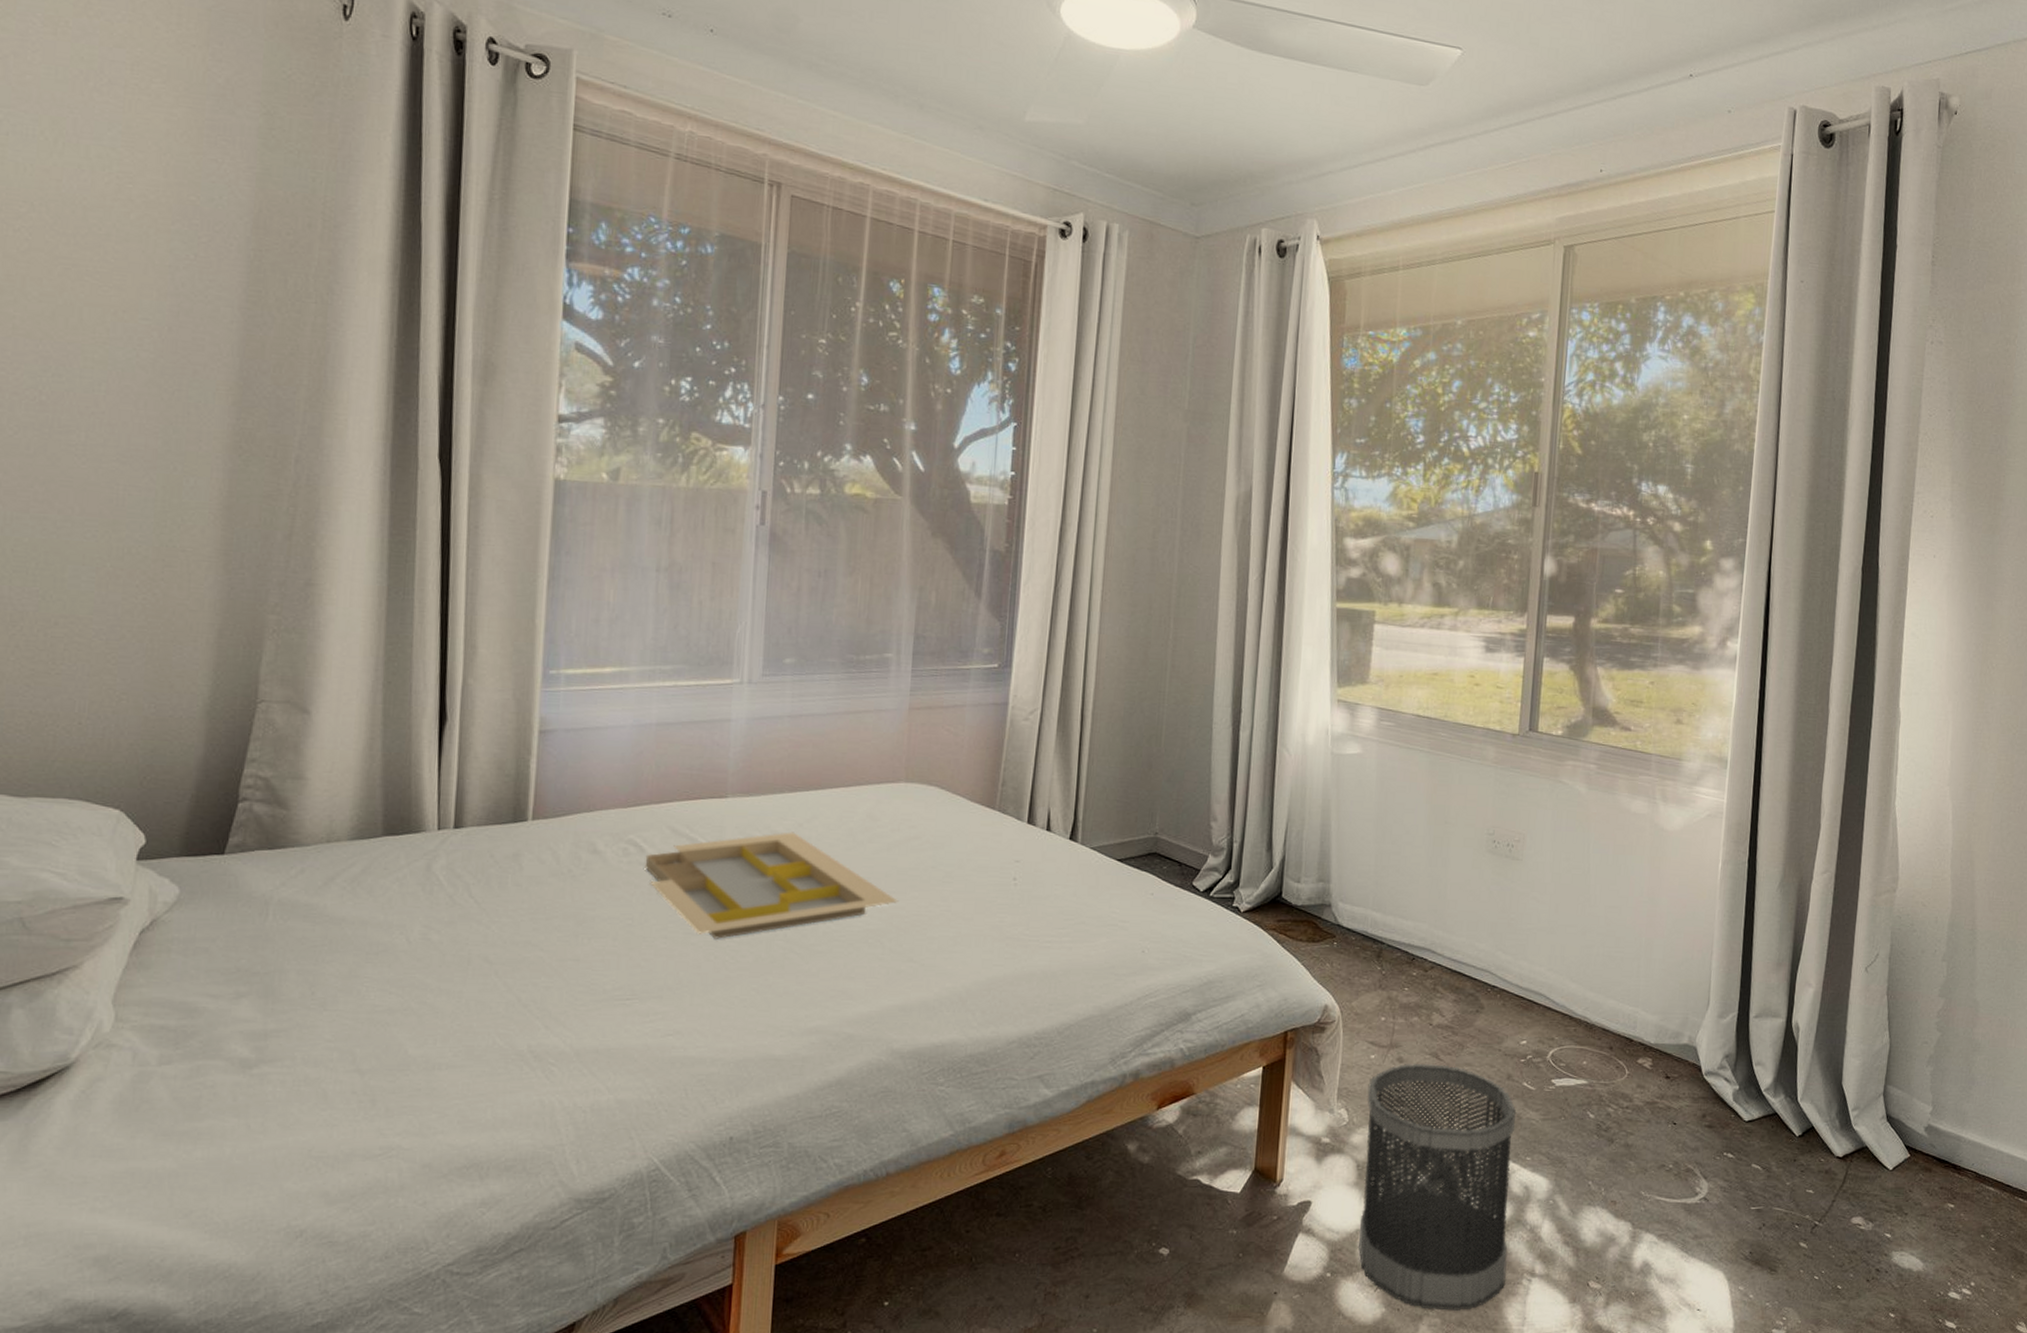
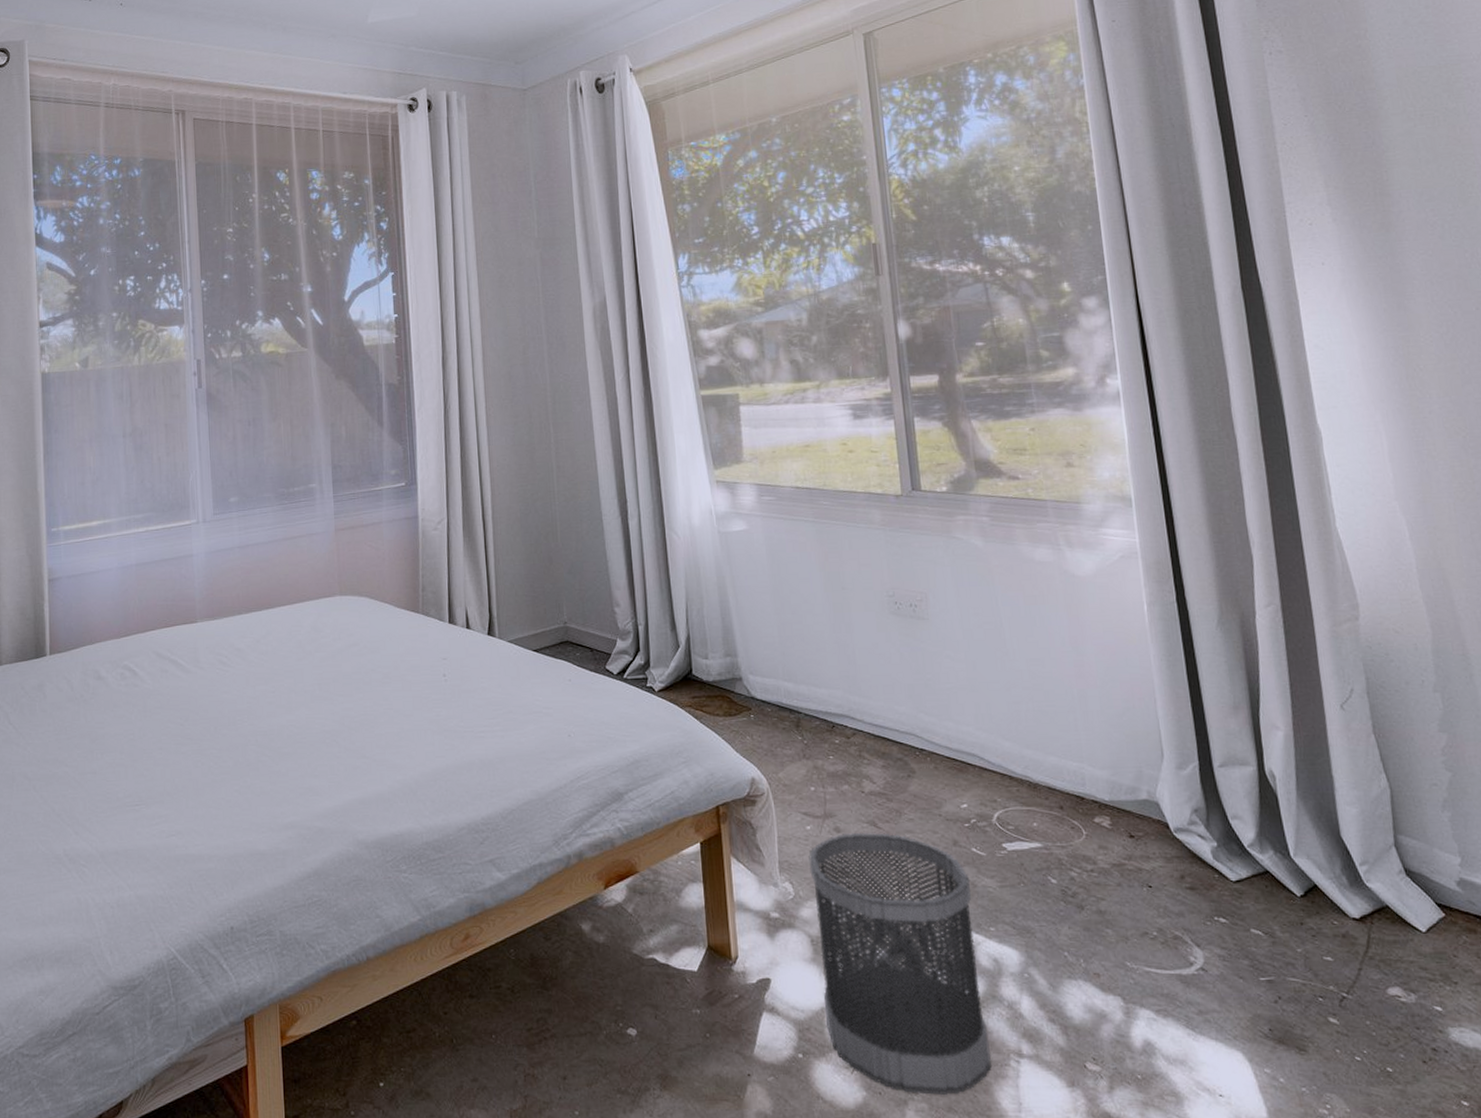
serving tray: present [644,832,899,939] -> none [138,648,347,748]

